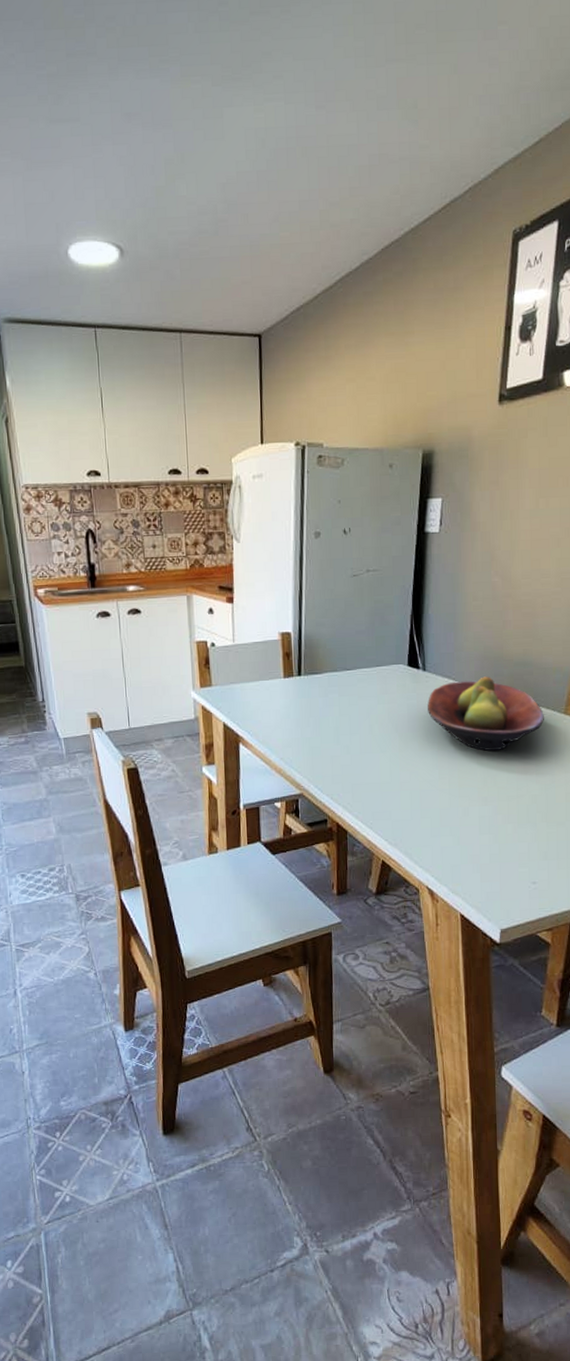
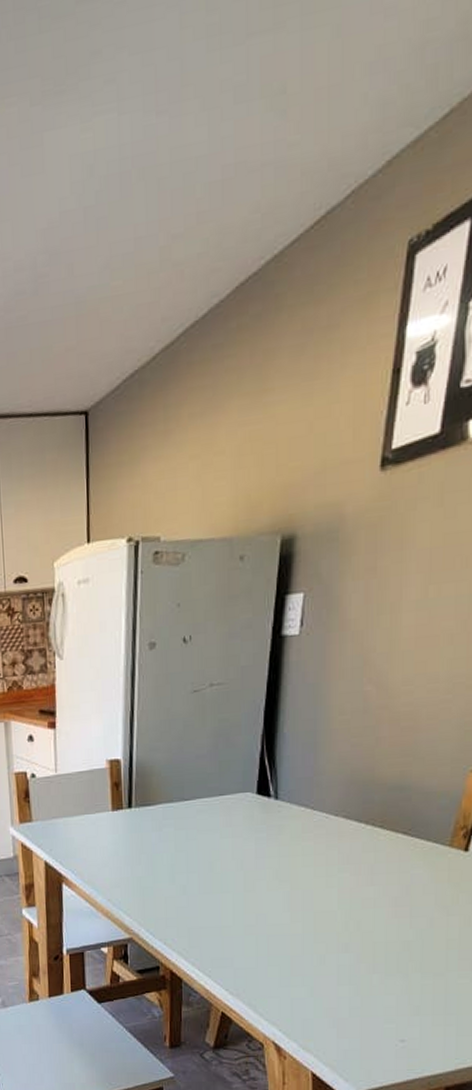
fruit bowl: present [427,676,544,752] -> none [278,804,423,891]

